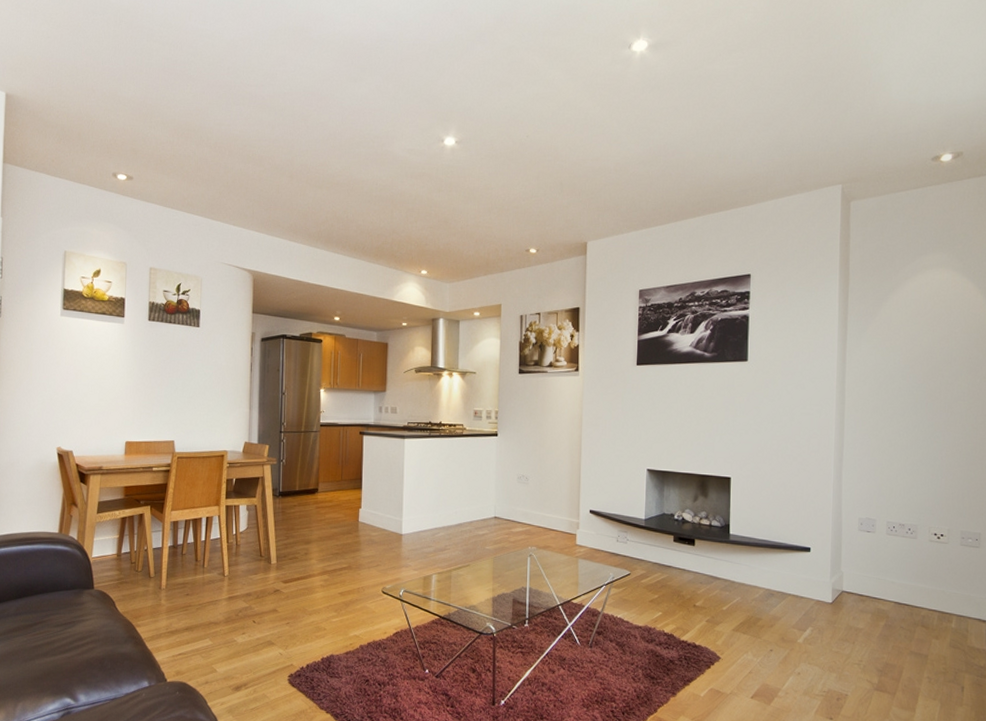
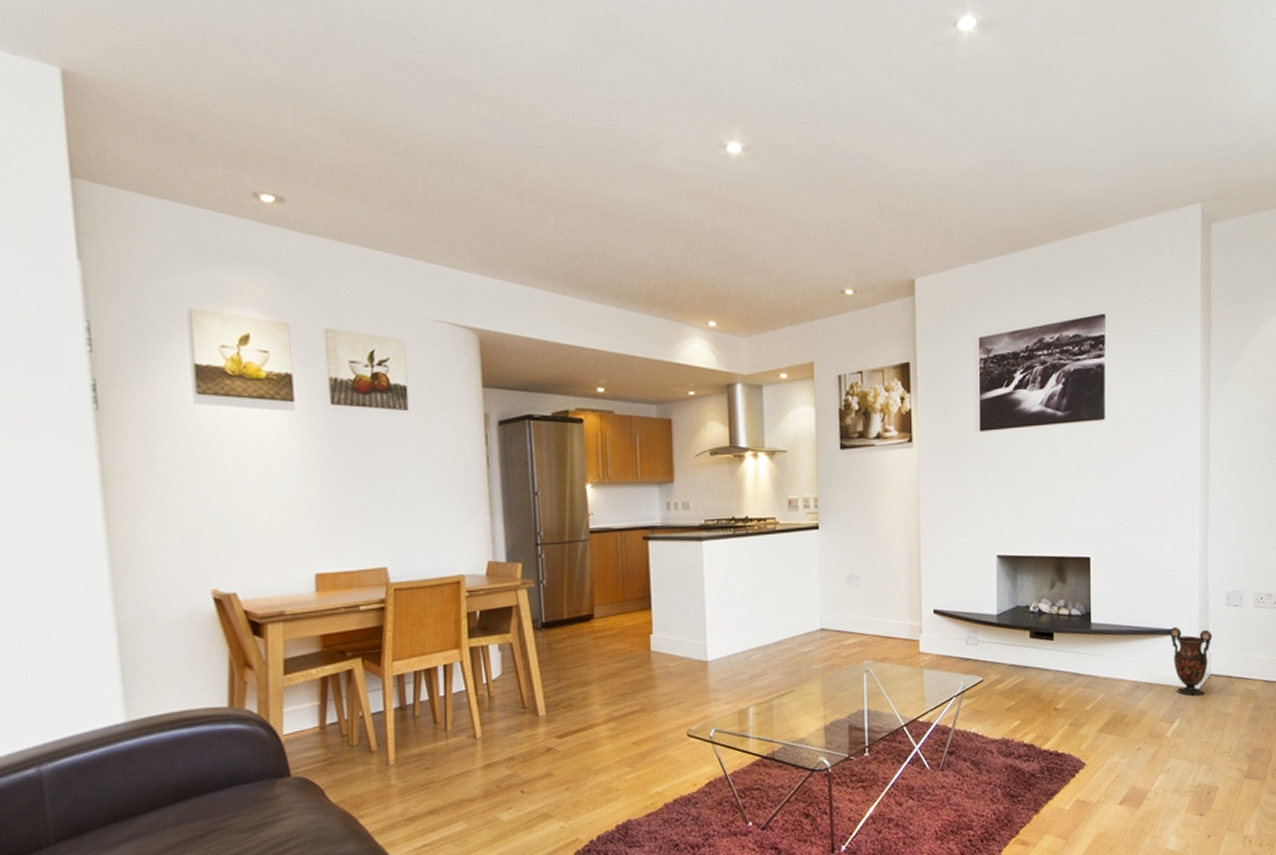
vase: none [803,545,845,610] -> present [1169,627,1213,697]

